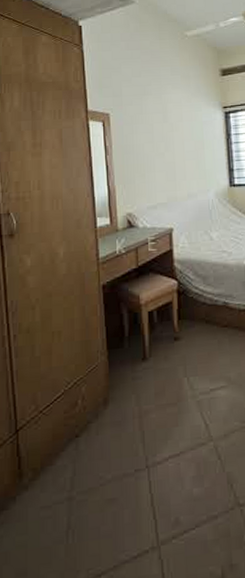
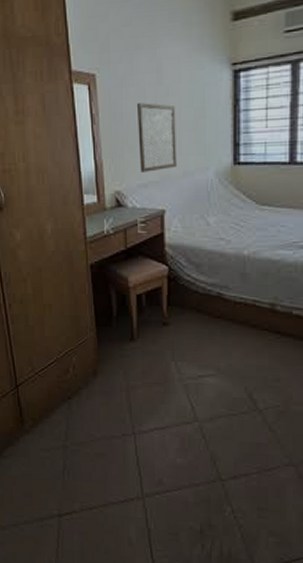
wall art: none [146,137,182,196] -> present [137,103,177,172]

